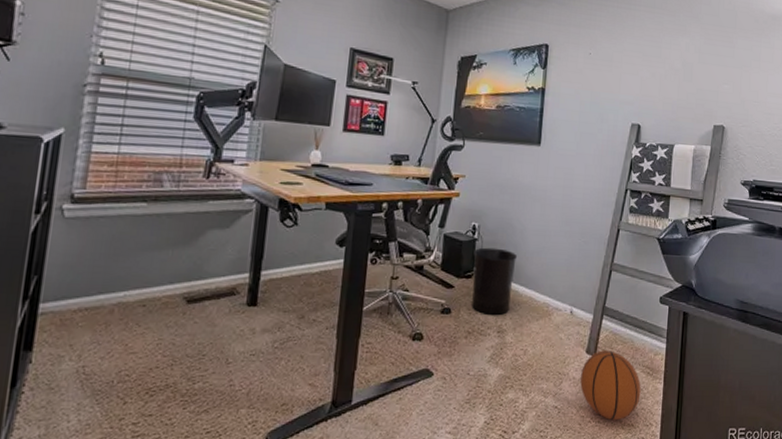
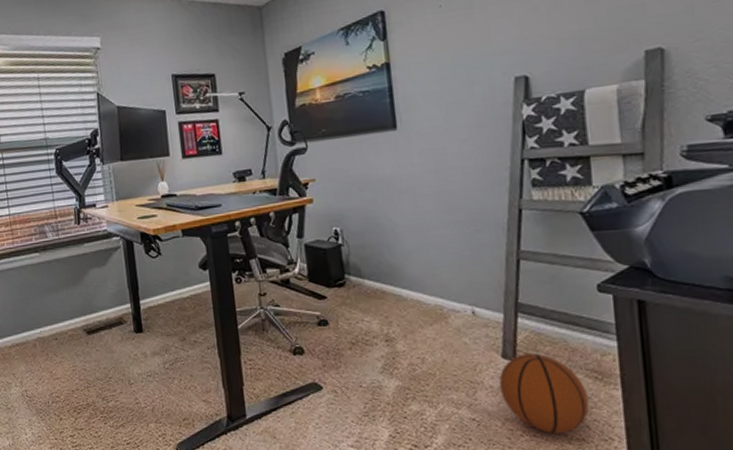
waste bin: present [472,247,518,316] -> none [341,251,395,324]

